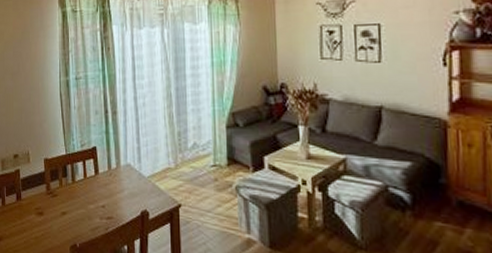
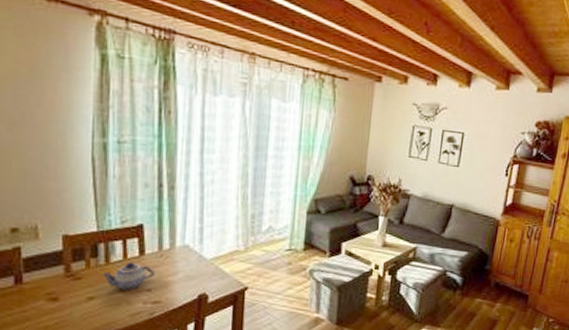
teapot: none [70,180,107,207] -> present [101,262,155,291]

